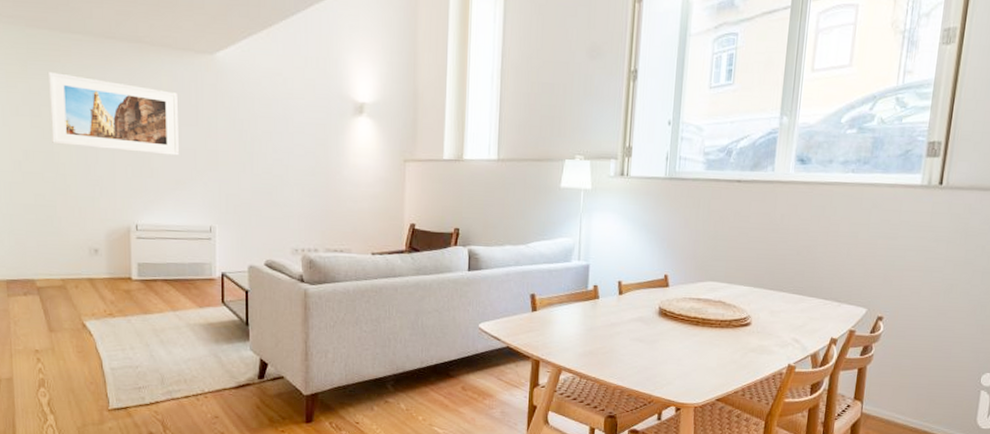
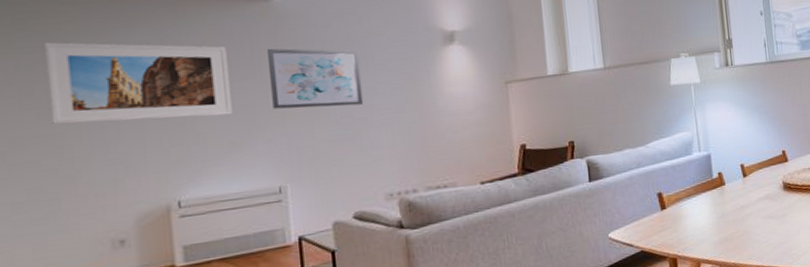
wall art: none [209,100,282,163] -> present [268,48,364,109]

